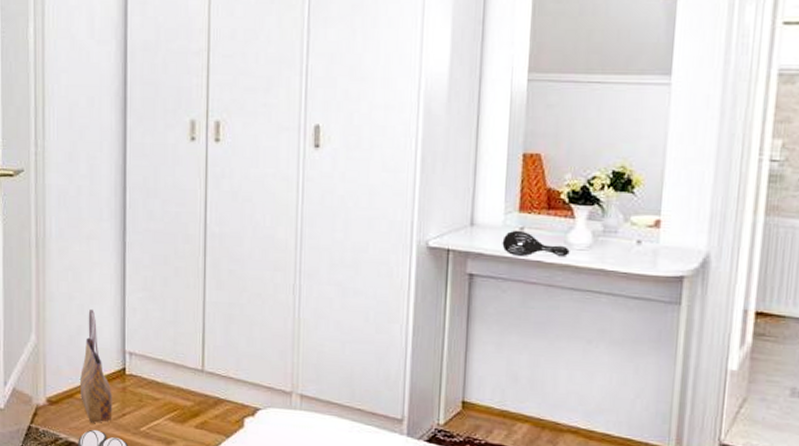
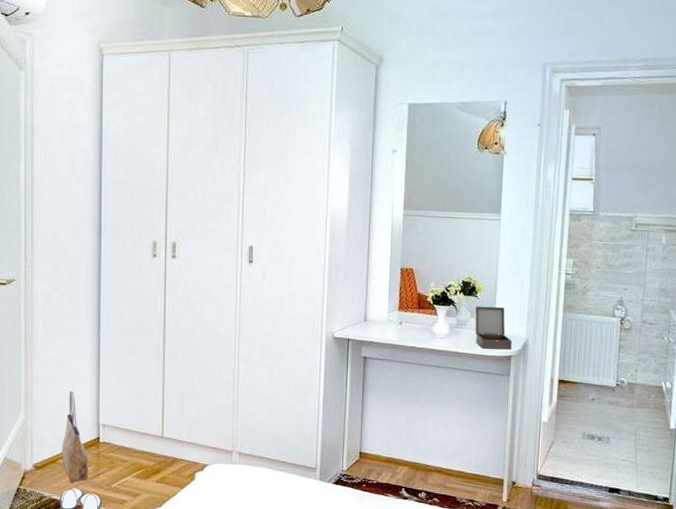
hairbrush: present [502,230,570,257] -> none [387,324,434,344]
jewelry box: none [630,206,685,268] -> present [475,306,512,350]

